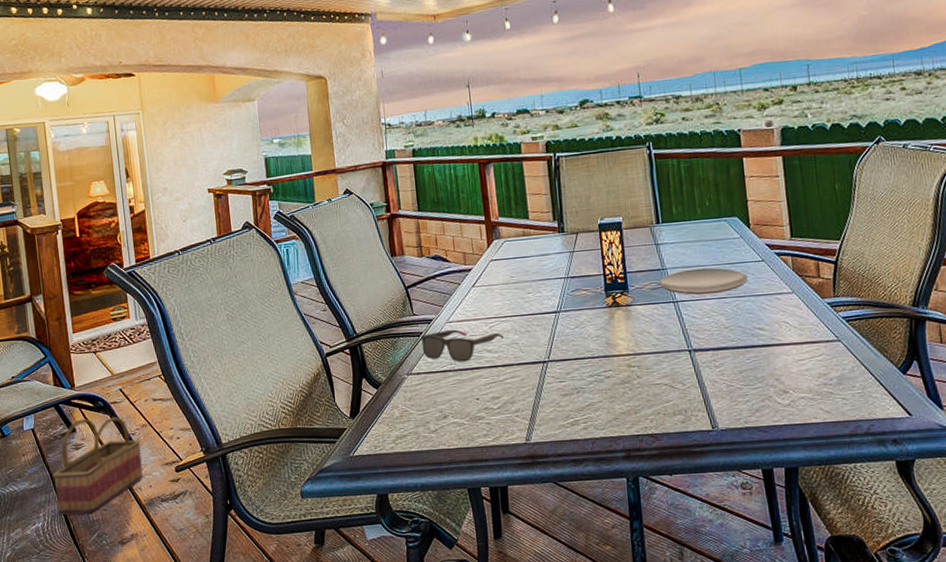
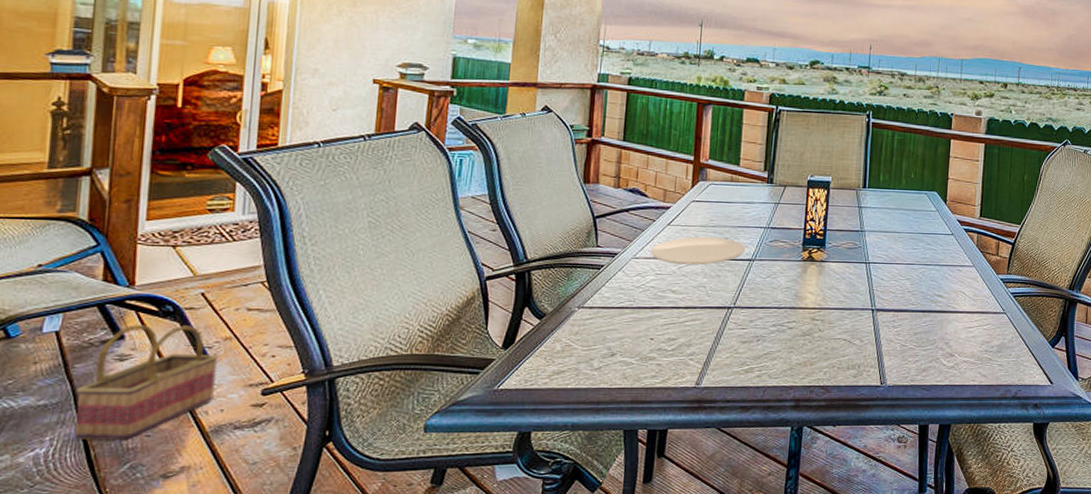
sunglasses: present [421,329,504,362] -> none [600,265,692,300]
plate: none [461,293,550,324] -> present [650,237,746,265]
plate: present [660,267,748,295] -> none [856,234,937,259]

